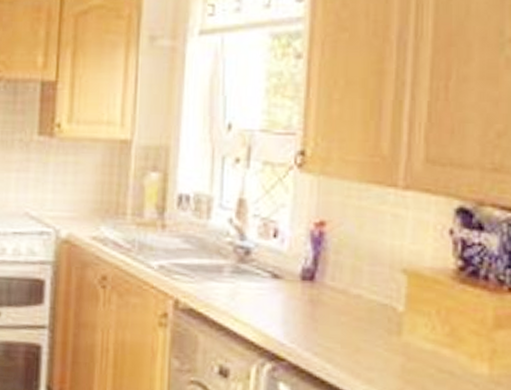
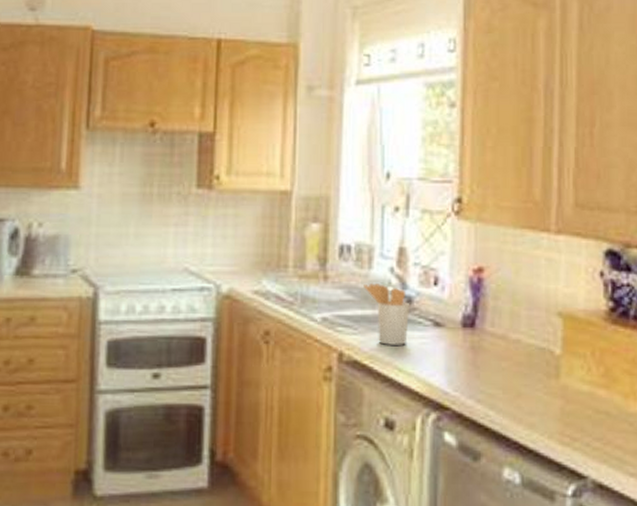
utensil holder: none [201,233,249,296] -> present [363,283,410,345]

